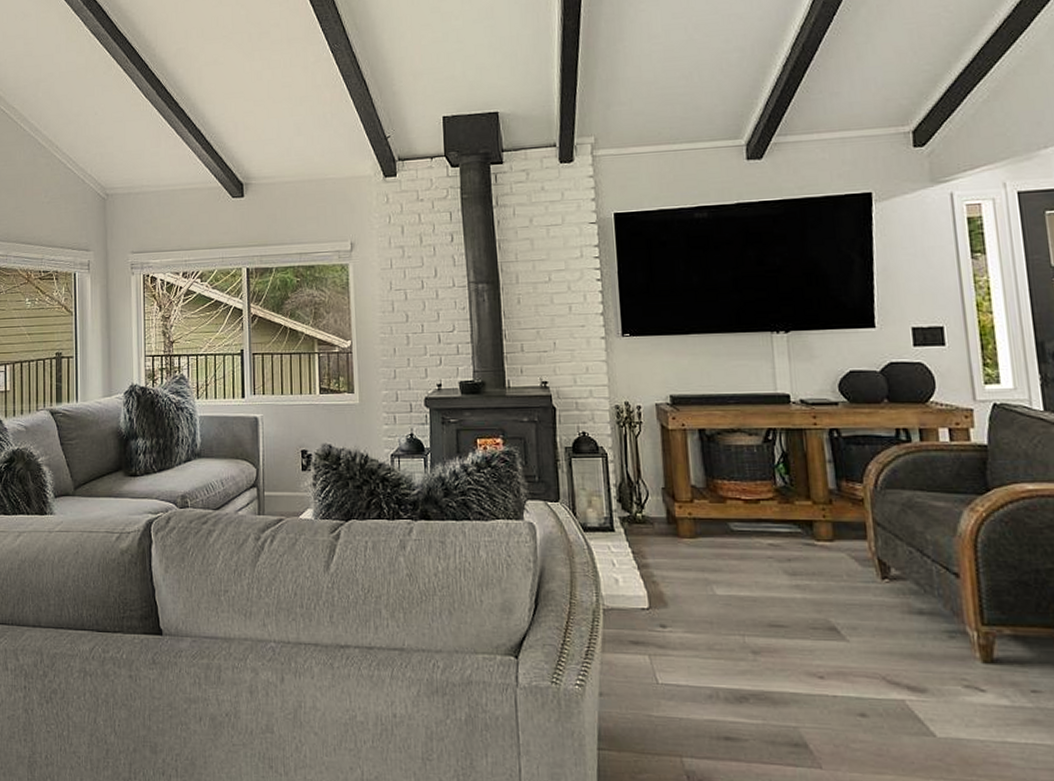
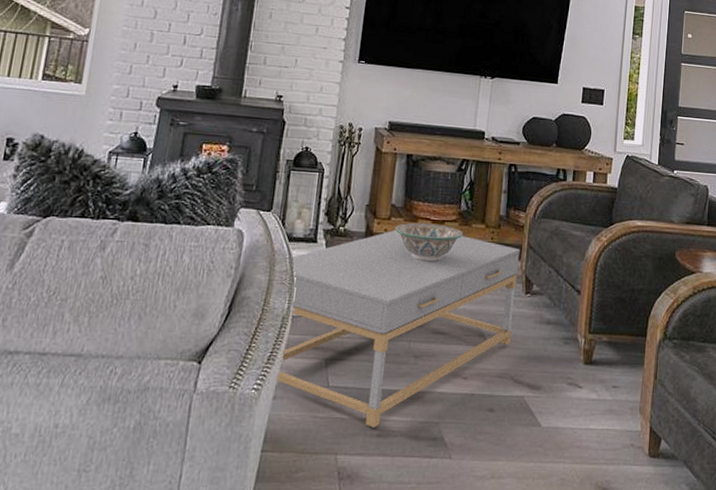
coffee table: none [589,514,874,730] -> present [275,230,521,428]
decorative bowl: none [700,503,785,545] -> present [394,222,463,261]

